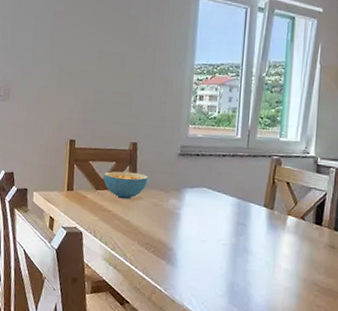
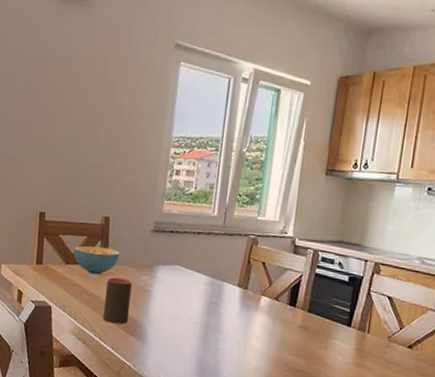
cup: none [132,201,161,248] -> present [102,277,132,324]

